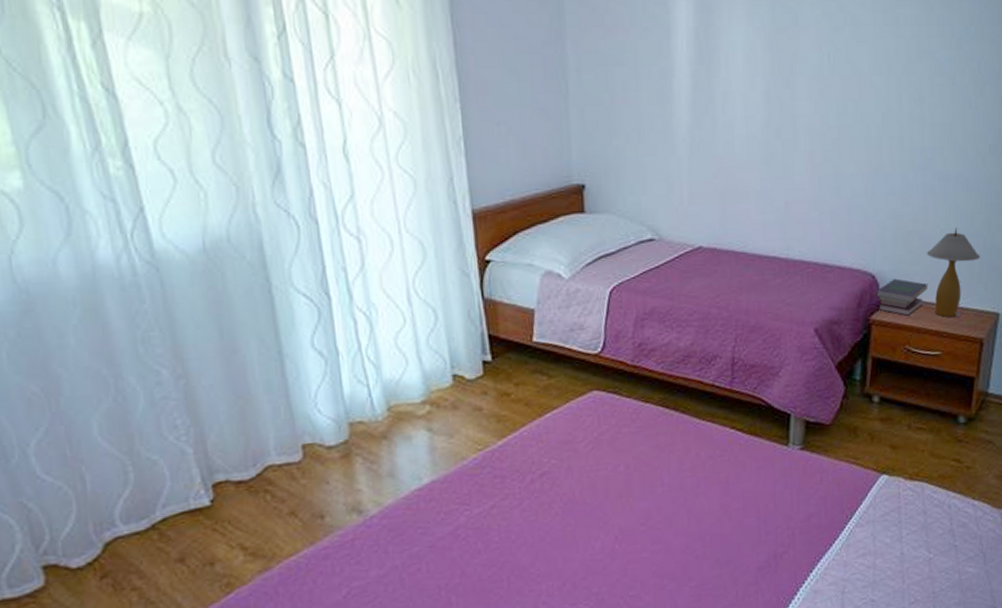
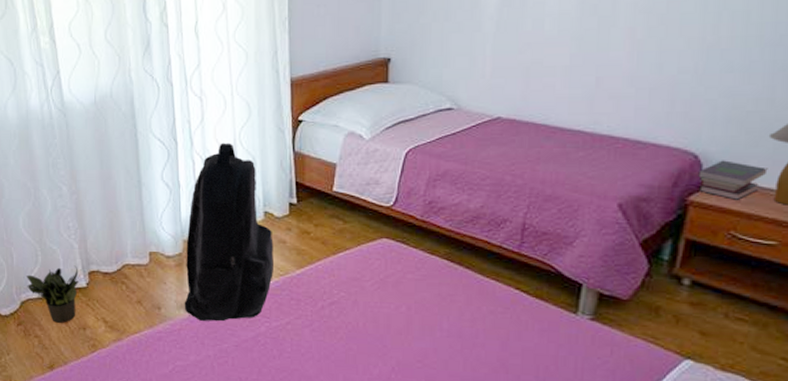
potted plant: none [109,478,198,564] -> present [25,265,79,323]
backpack: none [353,293,470,524] -> present [184,143,273,322]

